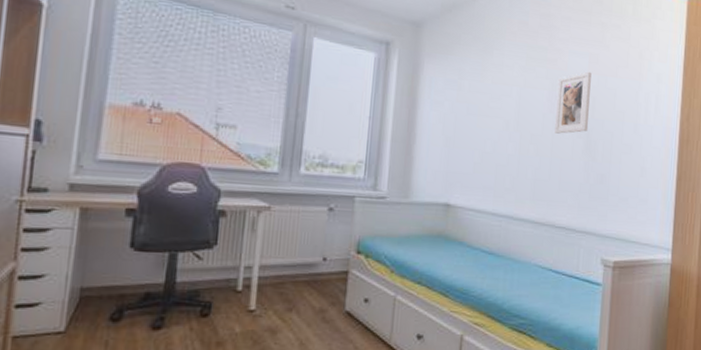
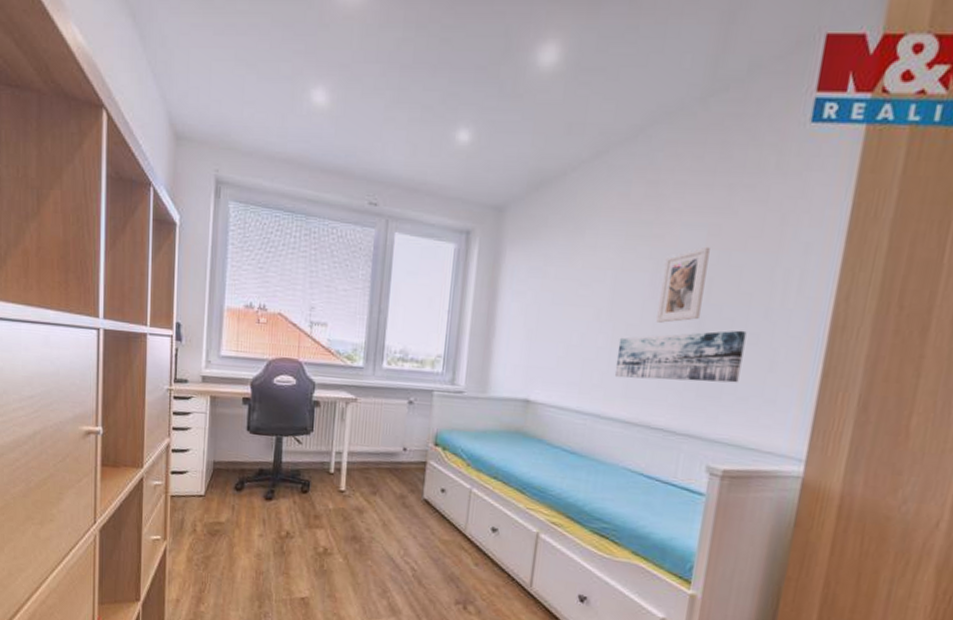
wall art: none [523,141,623,186] -> present [614,330,747,383]

